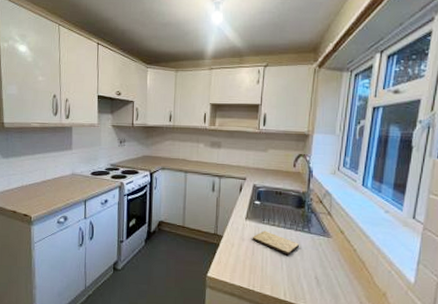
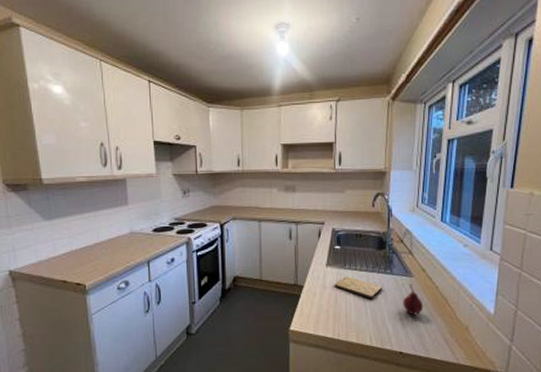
fruit: none [319,244,340,276] -> present [403,284,424,315]

